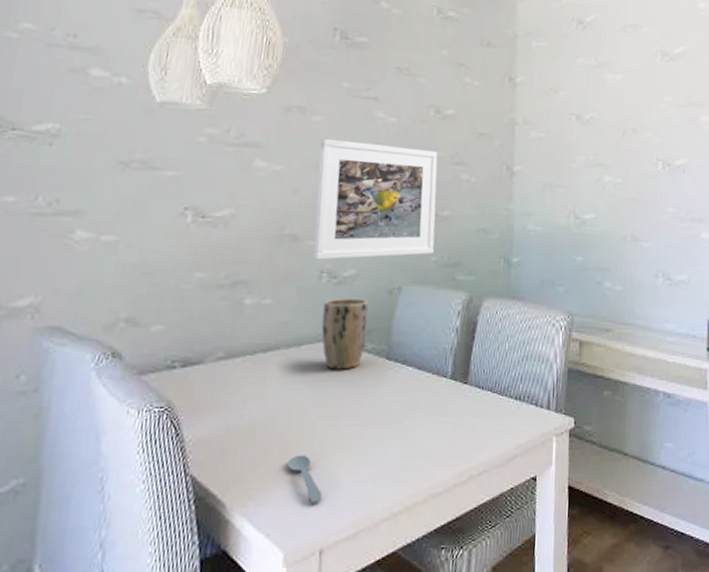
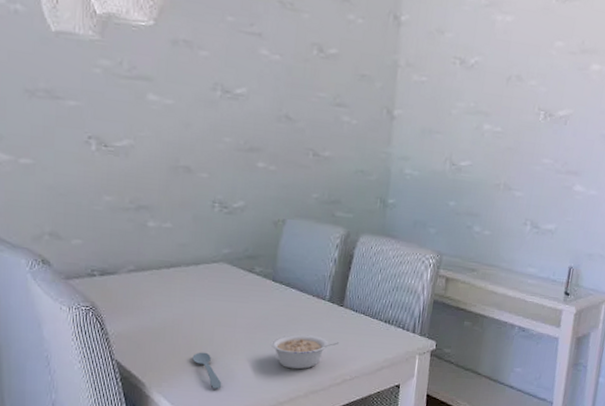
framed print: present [313,138,438,260] -> none [205,74,321,192]
plant pot: present [321,299,369,370] -> none [215,226,257,288]
legume: none [383,422,464,468] -> present [270,334,340,370]

